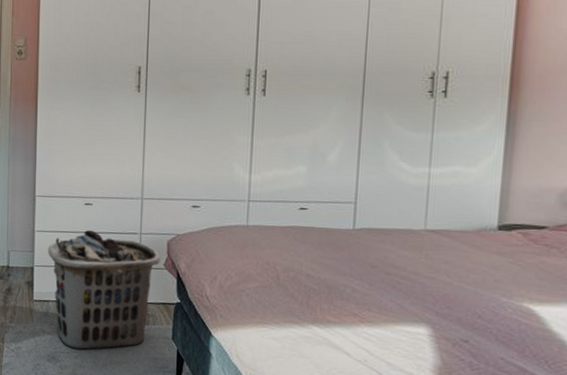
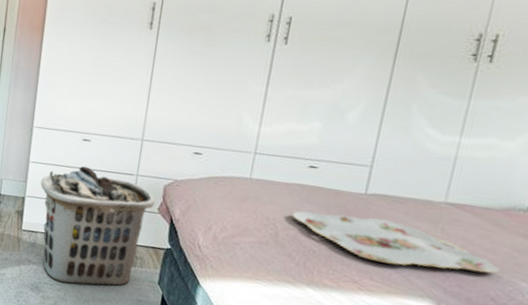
serving tray: none [290,251,482,294] -> present [292,210,501,274]

